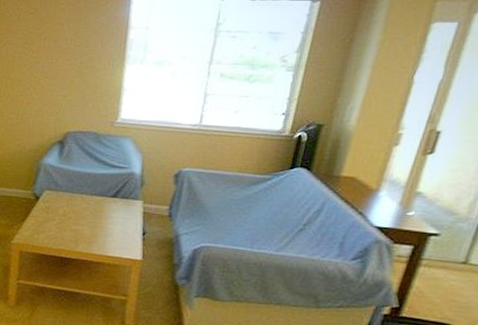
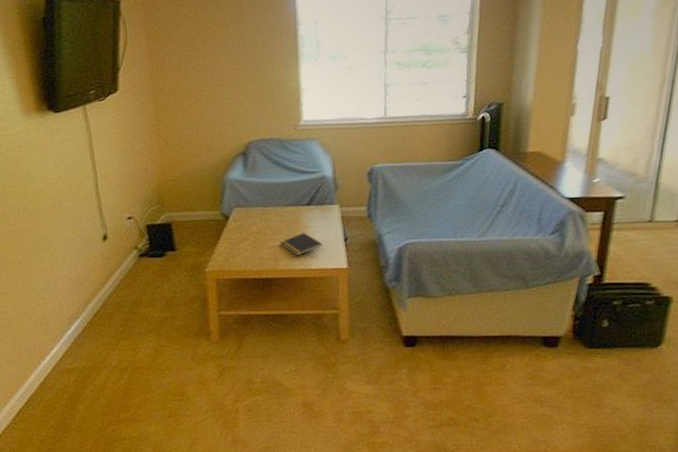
notepad: none [81,221,121,242] -> present [279,233,322,256]

